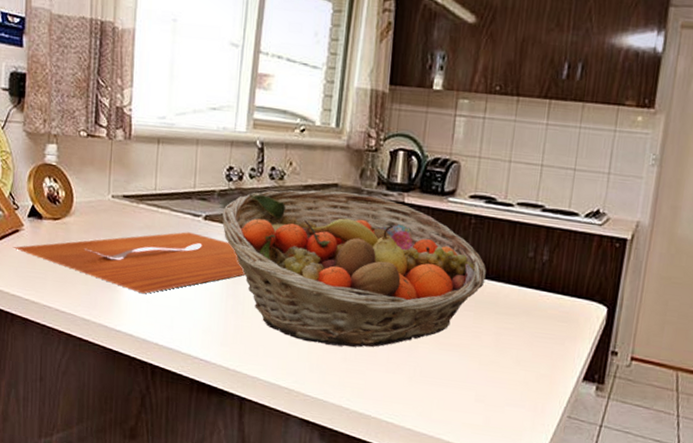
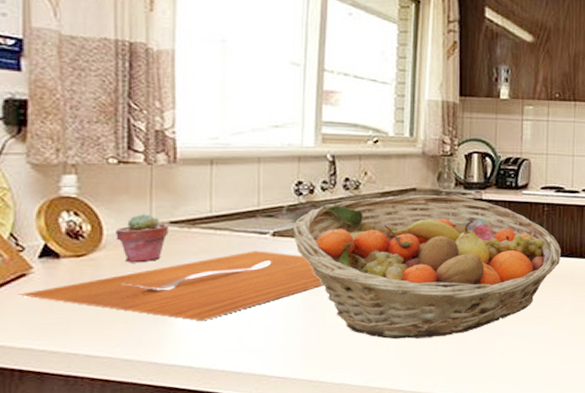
potted succulent: none [82,185,122,232] -> present [116,213,168,263]

